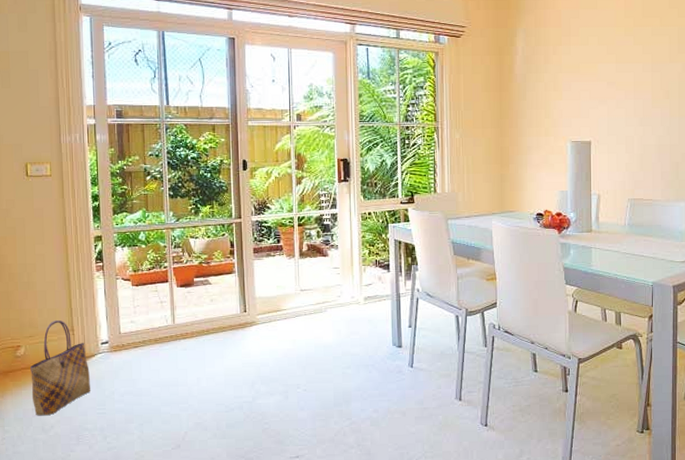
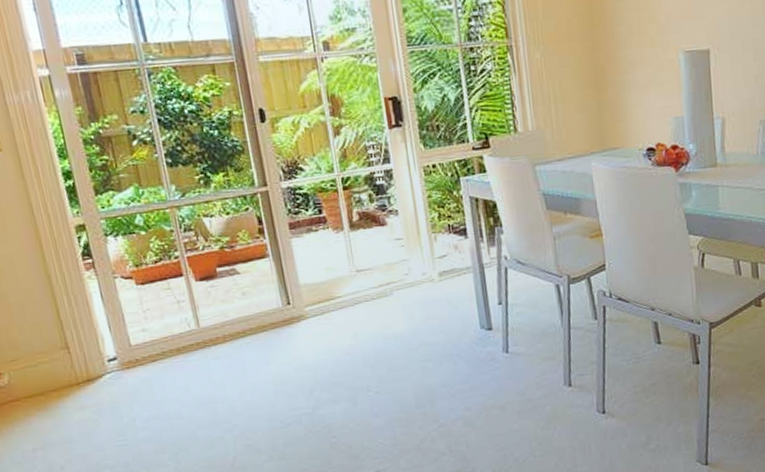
tote bag: present [30,320,90,416] -> none [20,336,104,457]

